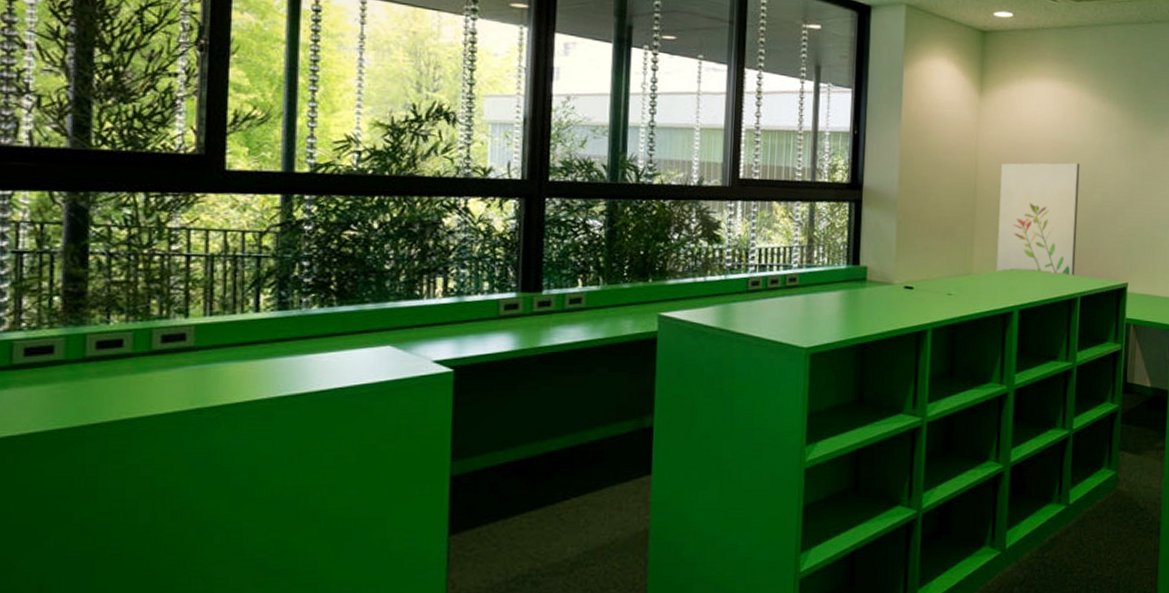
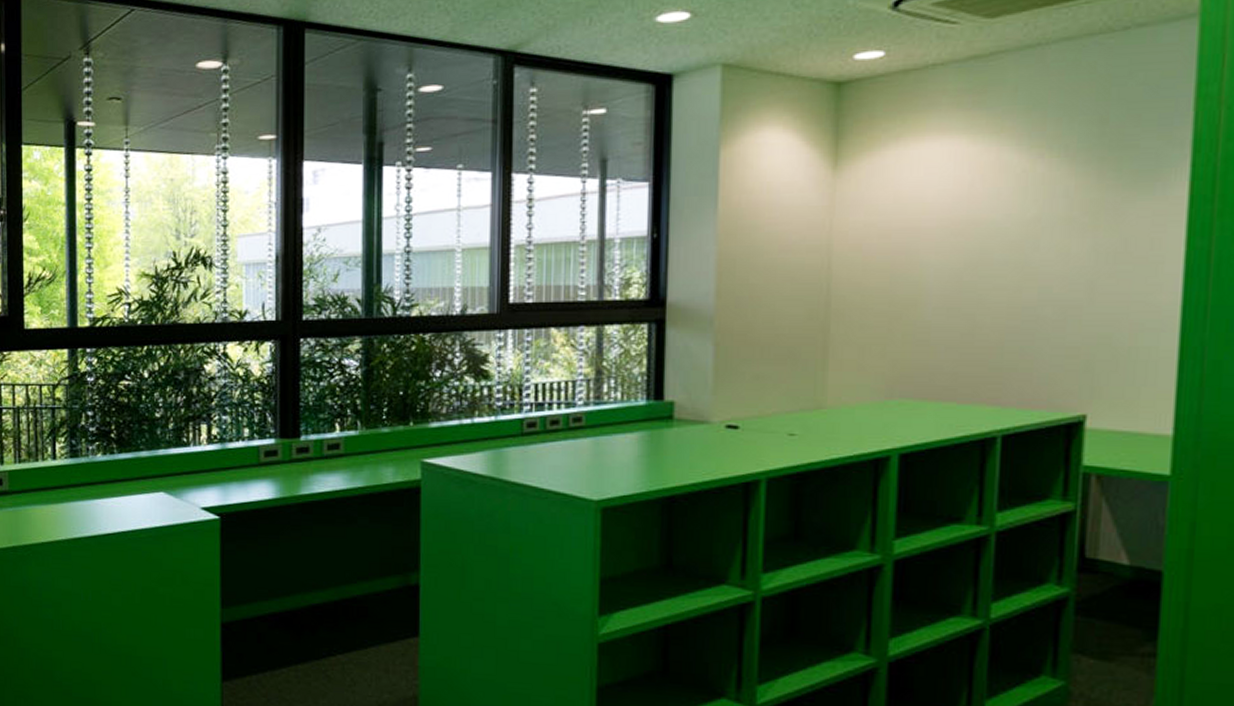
wall art: present [996,162,1080,277] -> none [862,249,1000,408]

